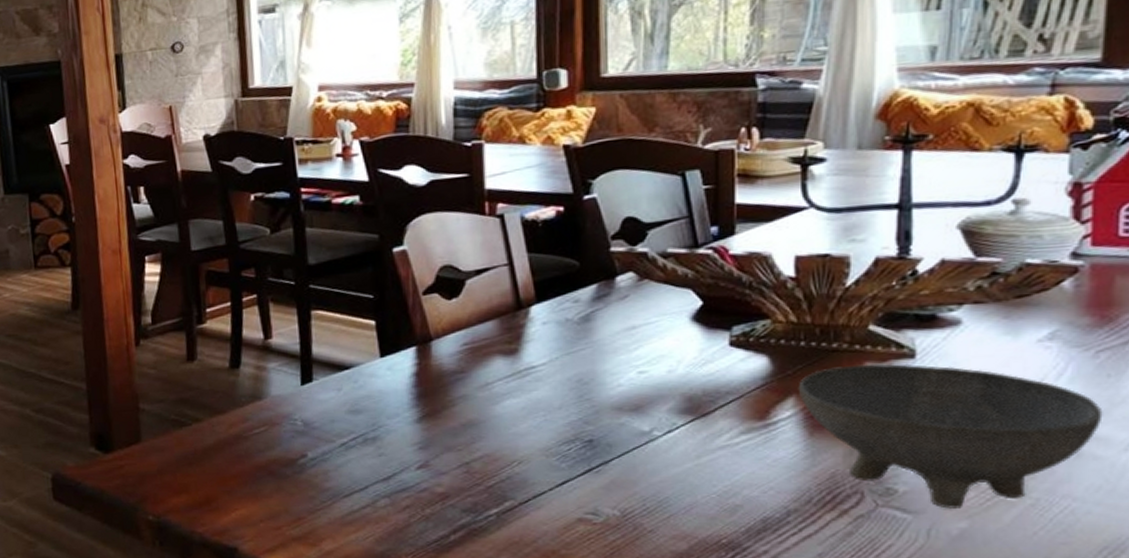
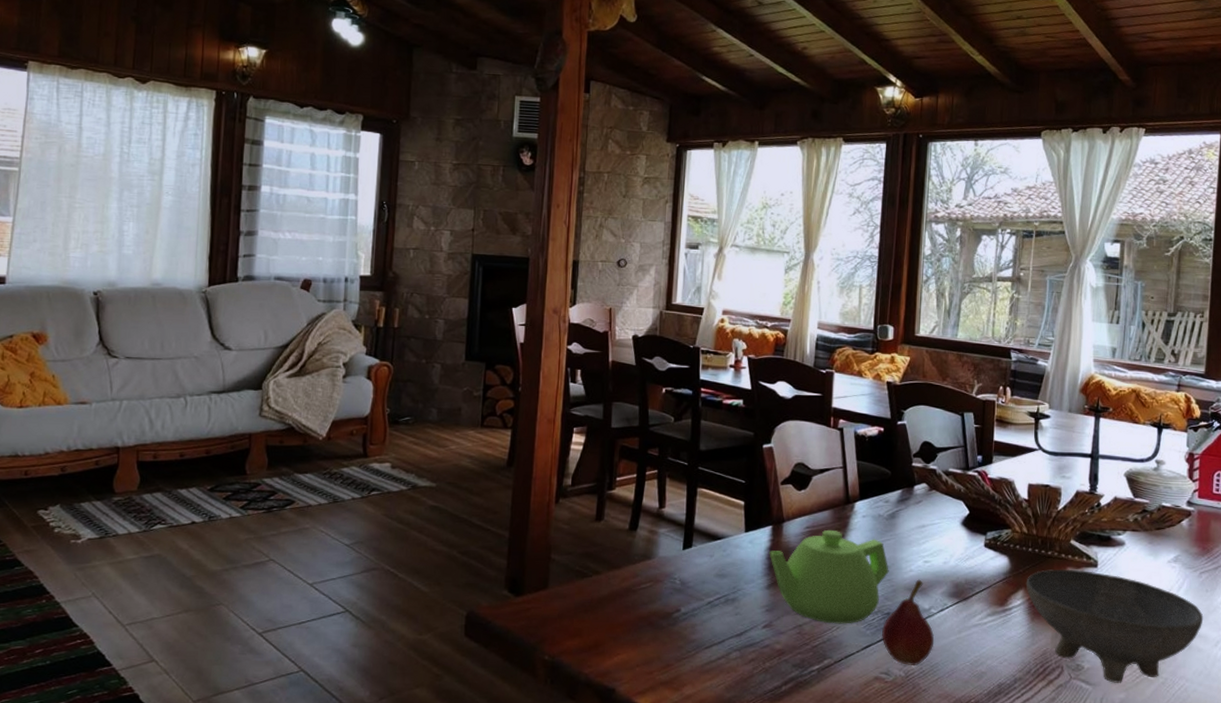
teapot: none [415,344,587,459] -> present [769,529,889,624]
fruit: none [583,395,661,502] -> present [882,579,935,665]

